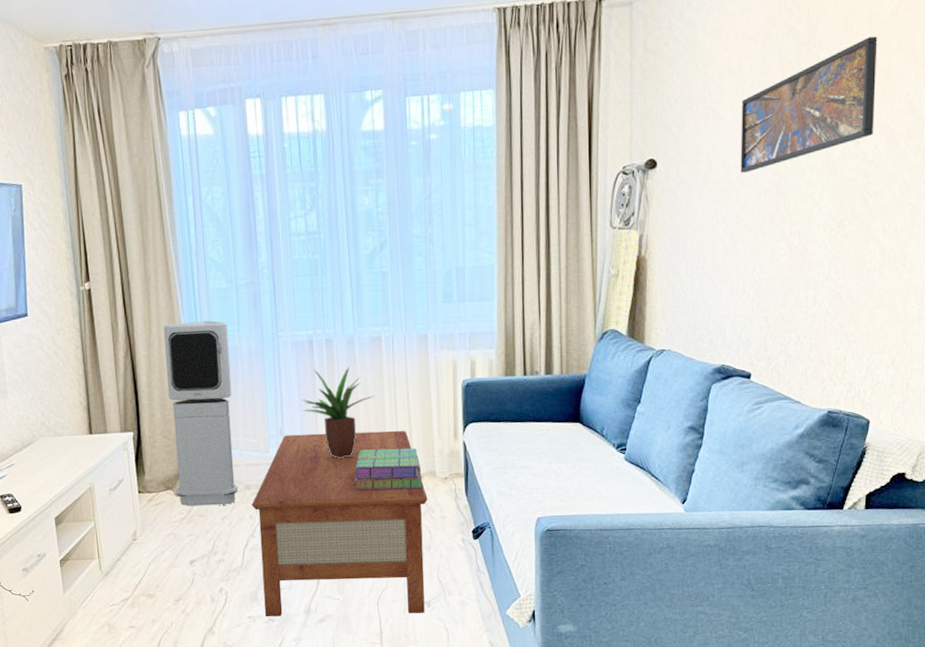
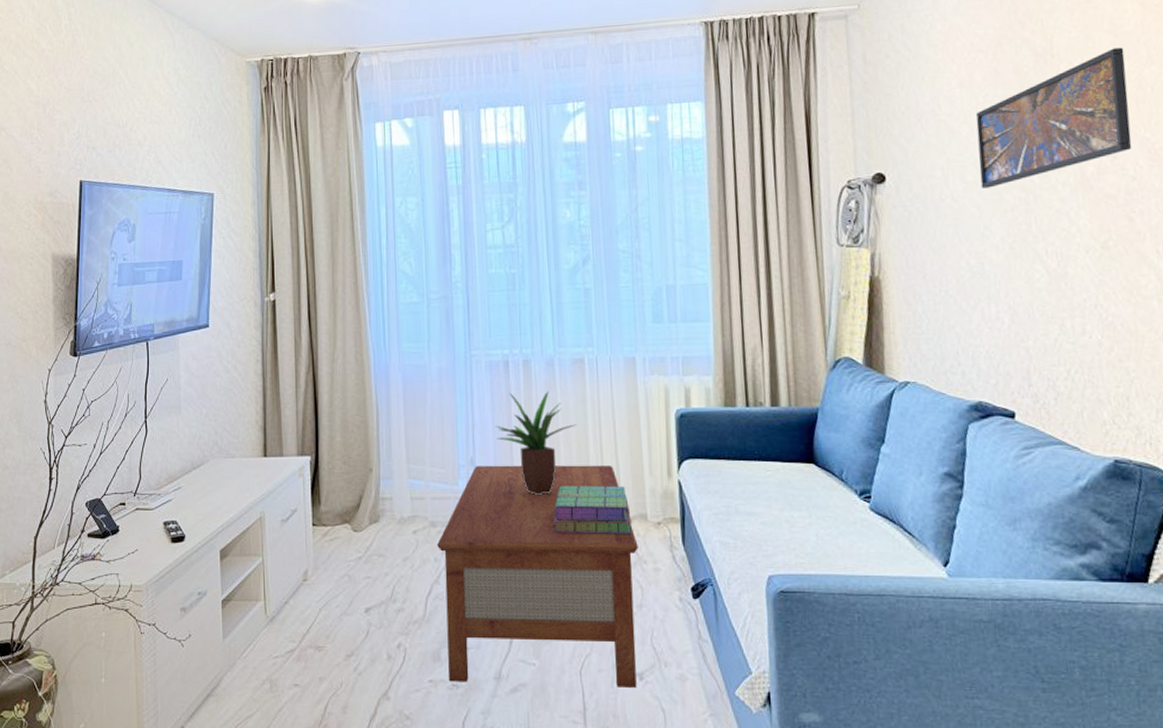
air purifier: present [163,321,238,506] -> none [348,336,422,544]

